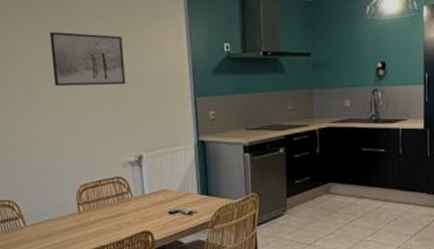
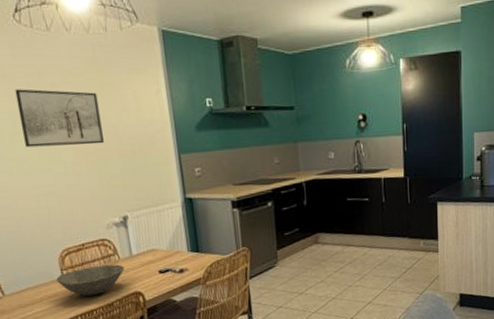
bowl: none [73,203,136,232] -> present [56,264,125,297]

